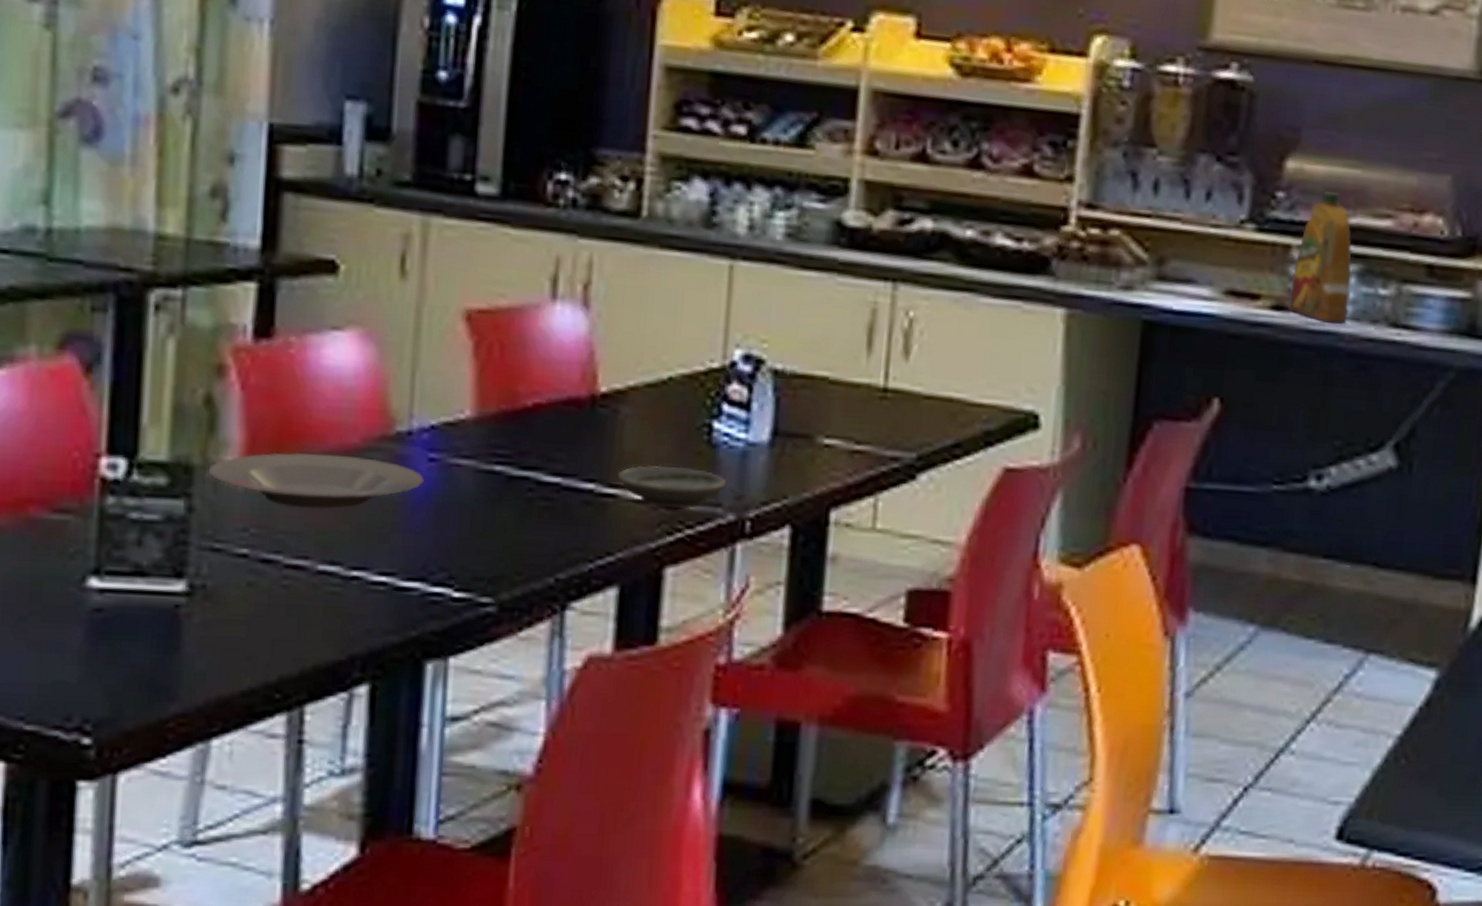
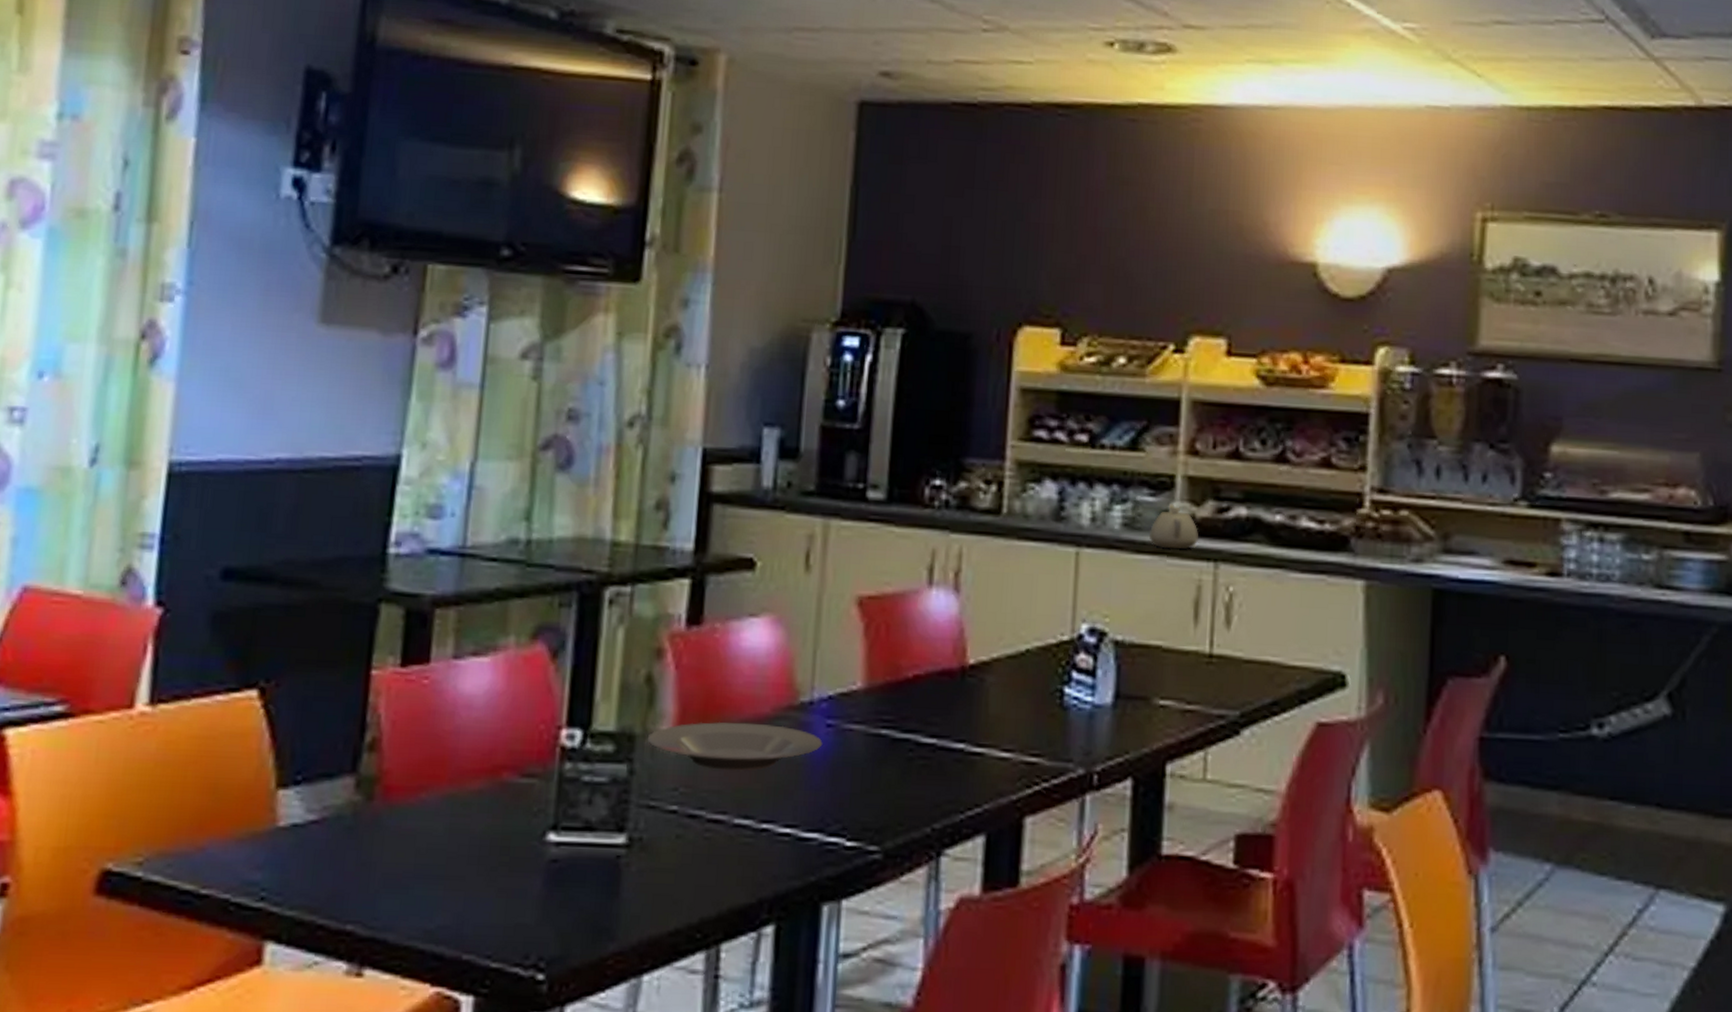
saucer: present [616,465,727,510] -> none [983,726,1077,765]
teapot: none [817,212,876,266] -> present [1149,504,1199,549]
juice bottle: present [1287,192,1352,324] -> none [1561,471,1617,587]

